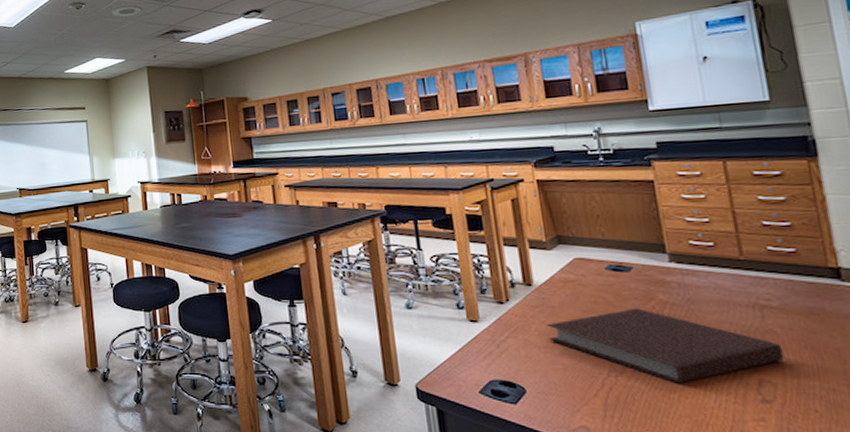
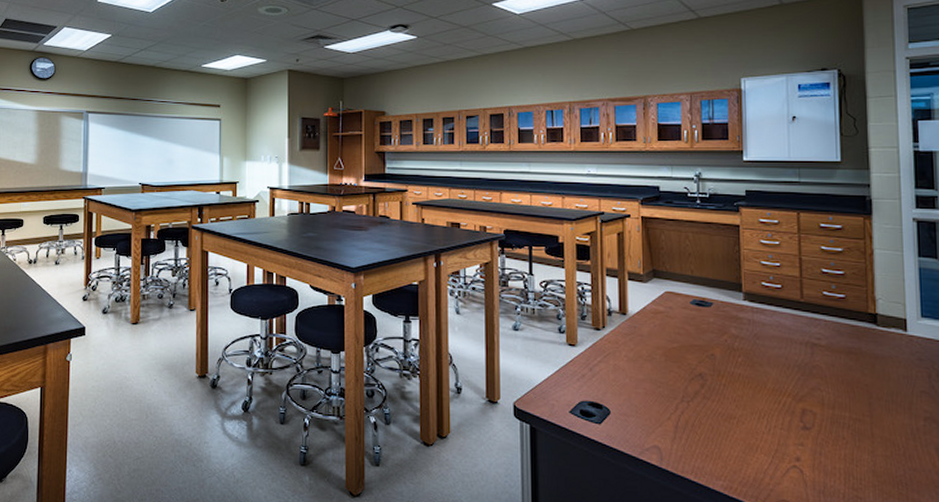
notebook: present [546,308,784,384] -> none [635,340,825,410]

